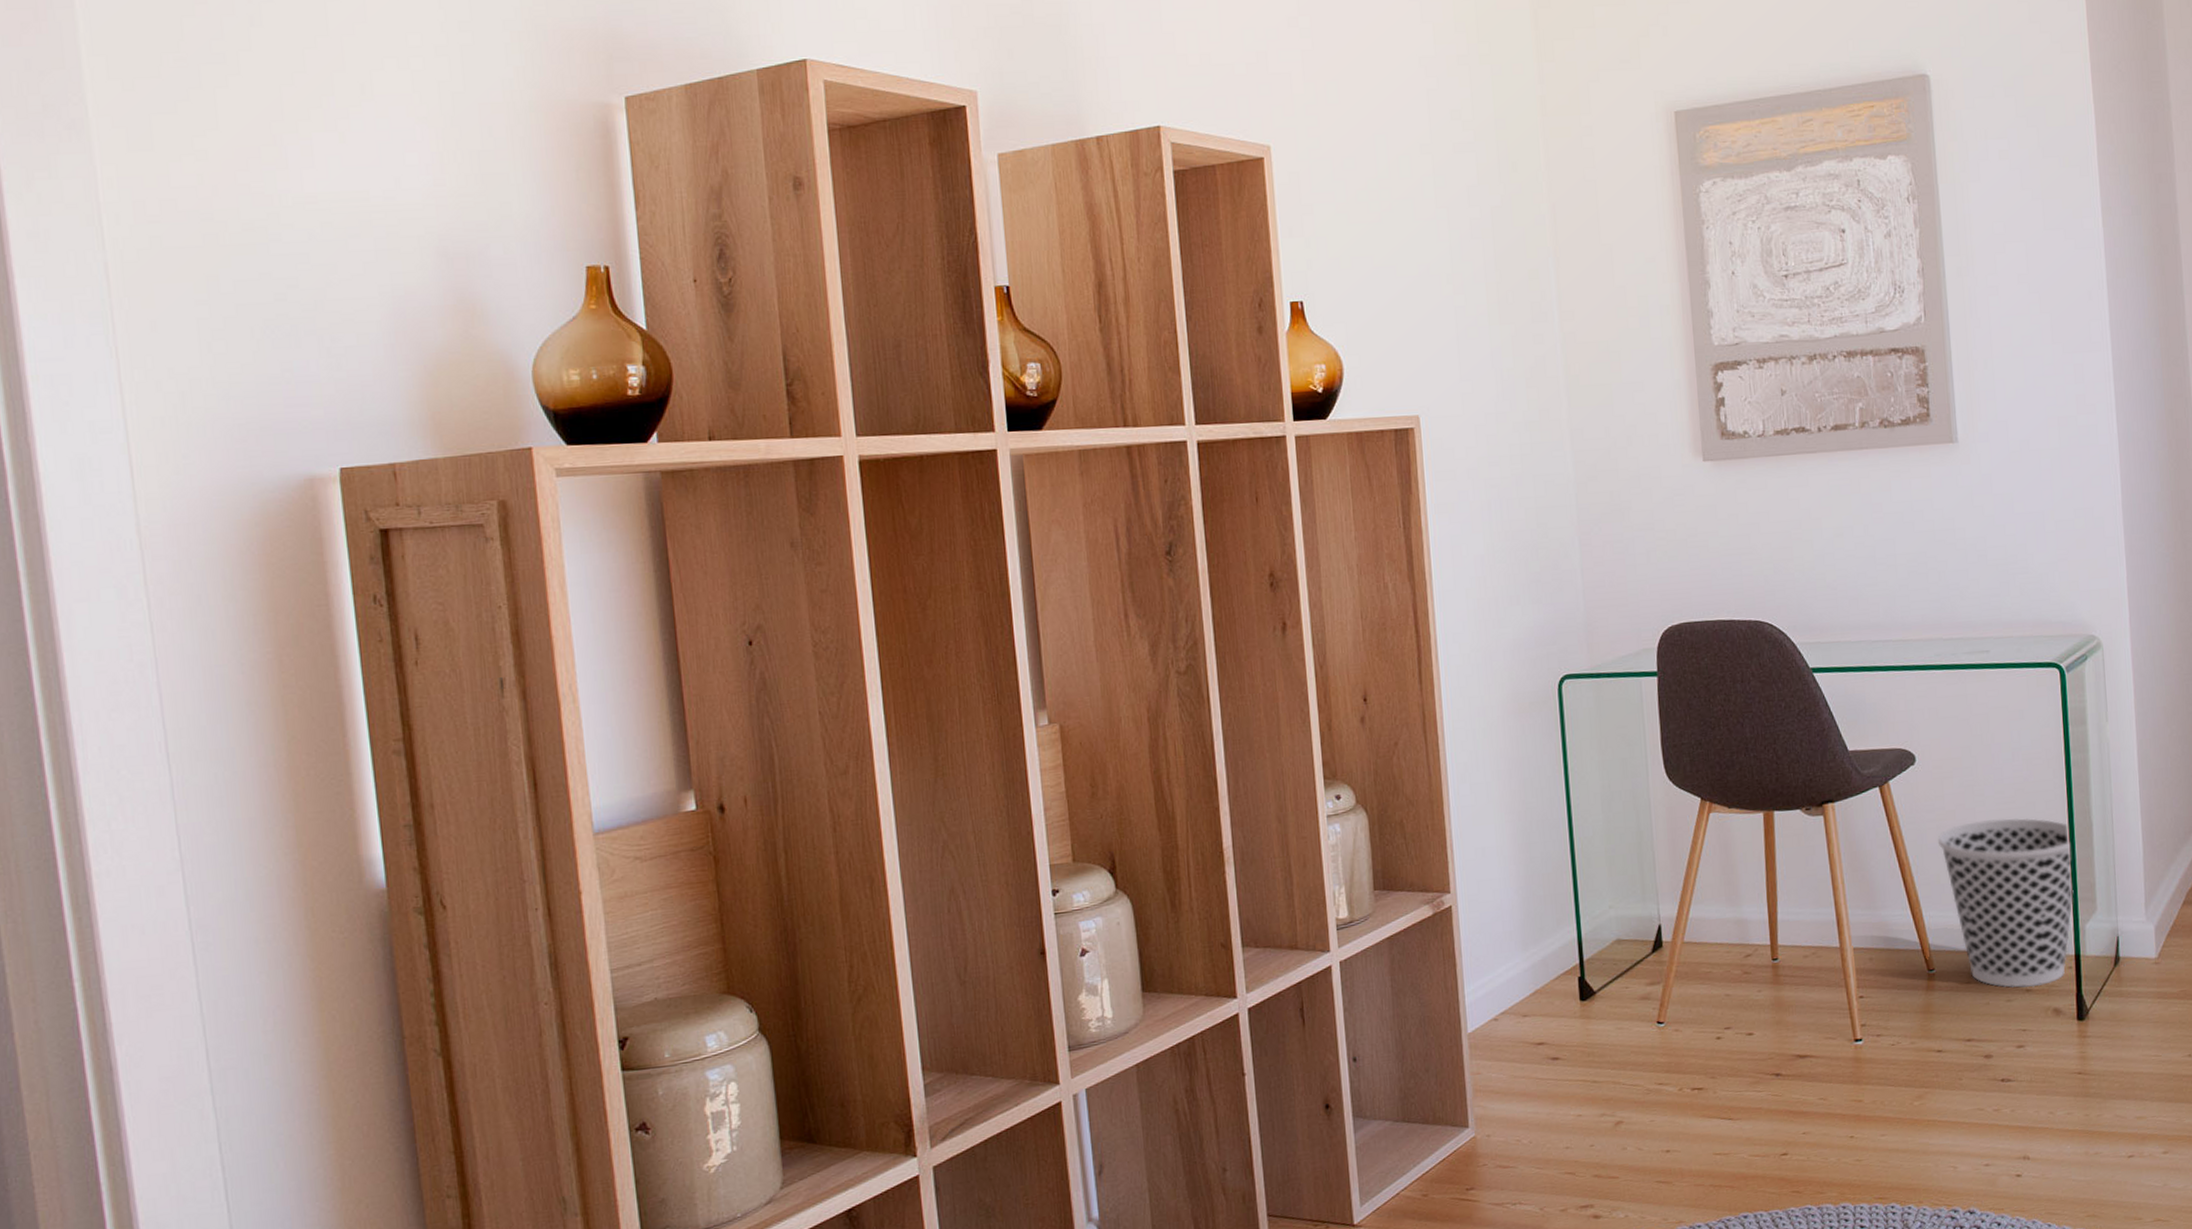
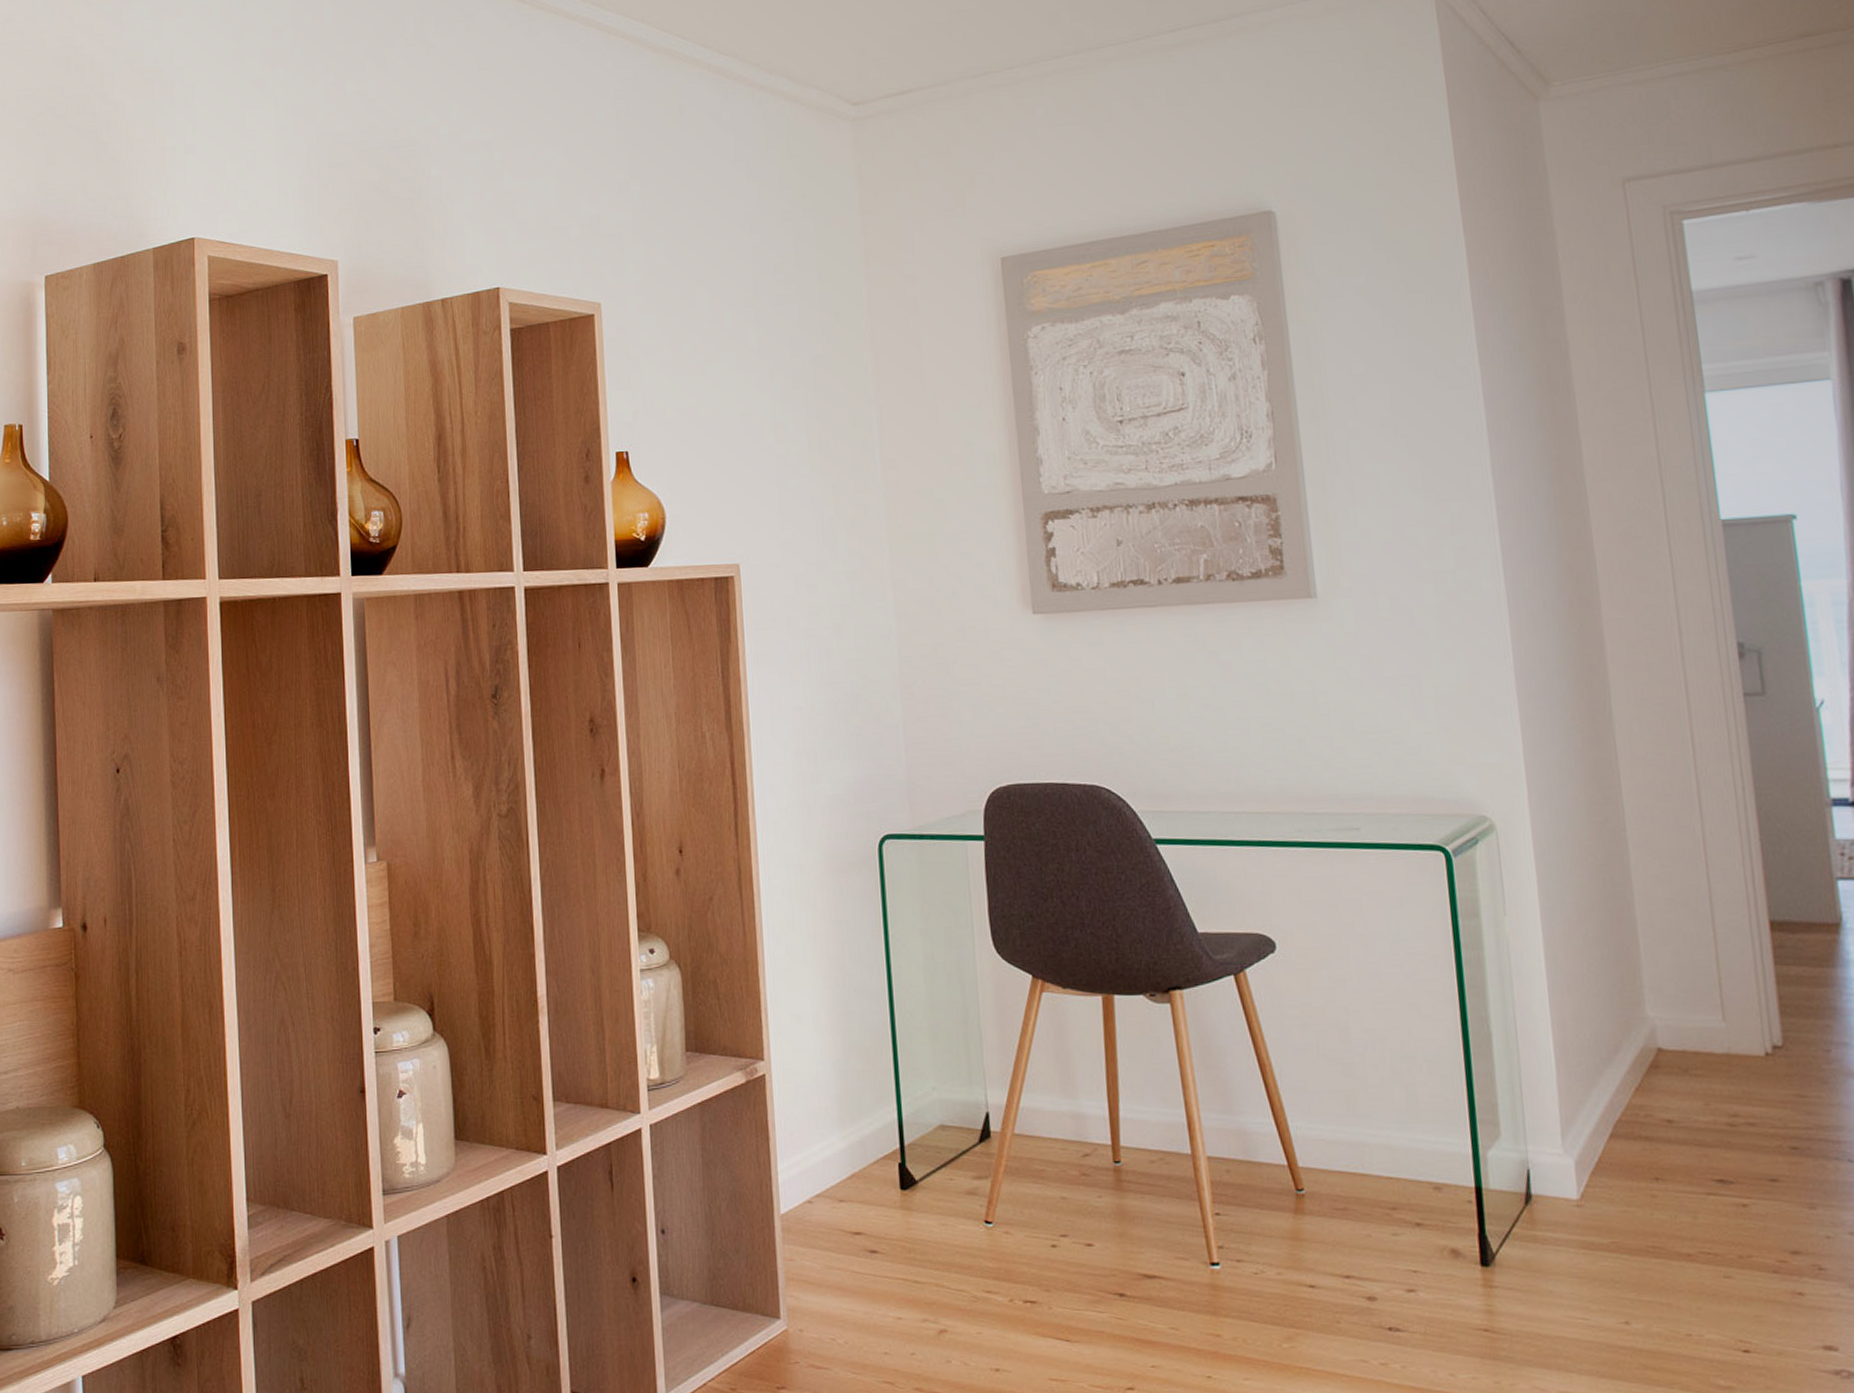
wastebasket: present [1937,818,2074,988] -> none [1304,1021,1471,1222]

